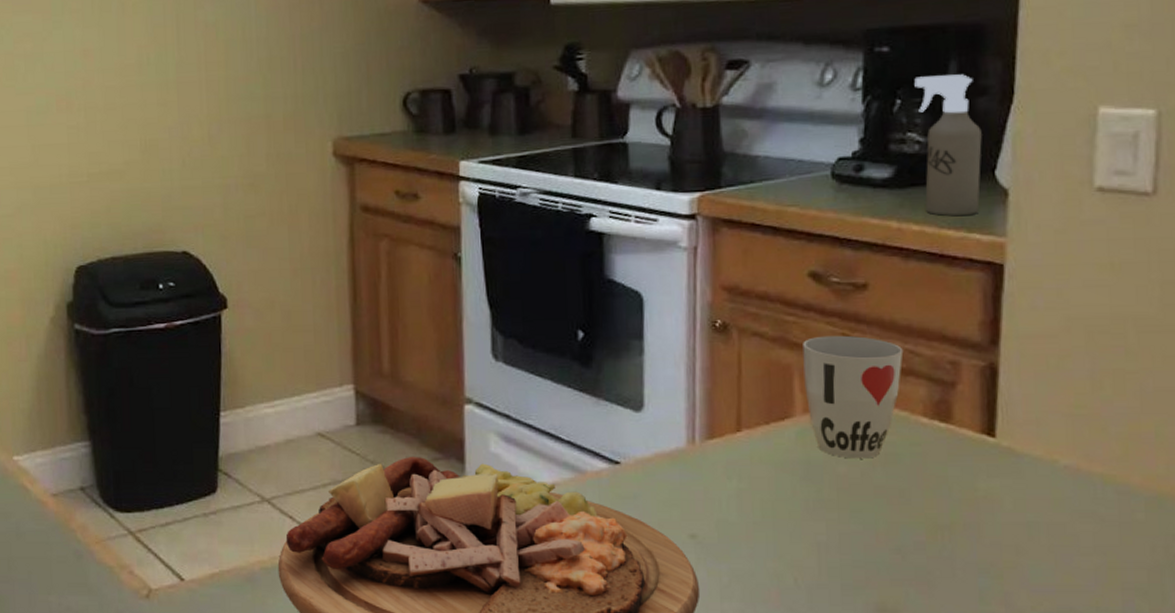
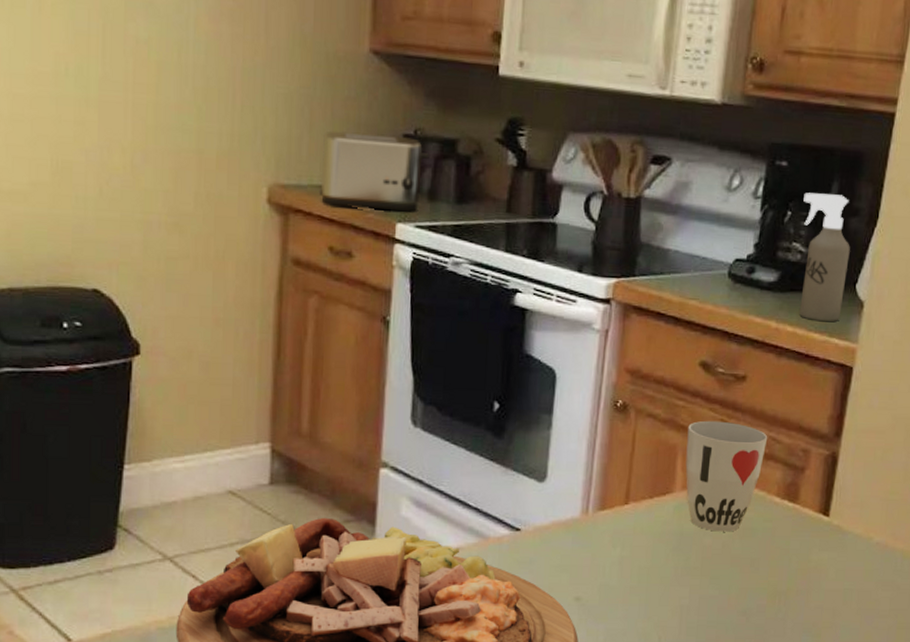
toaster: none [381,76,487,153] -> present [319,131,429,212]

